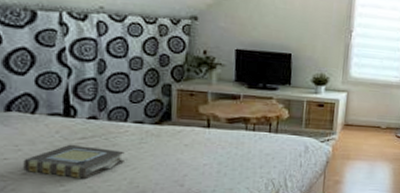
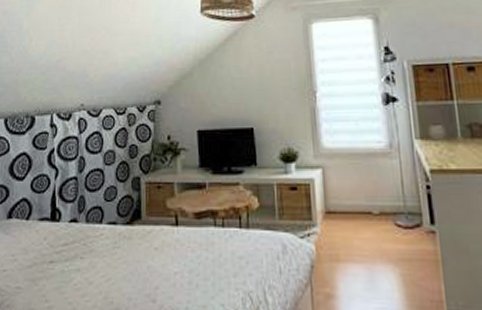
book: present [23,144,125,179] -> none [17,252,100,292]

